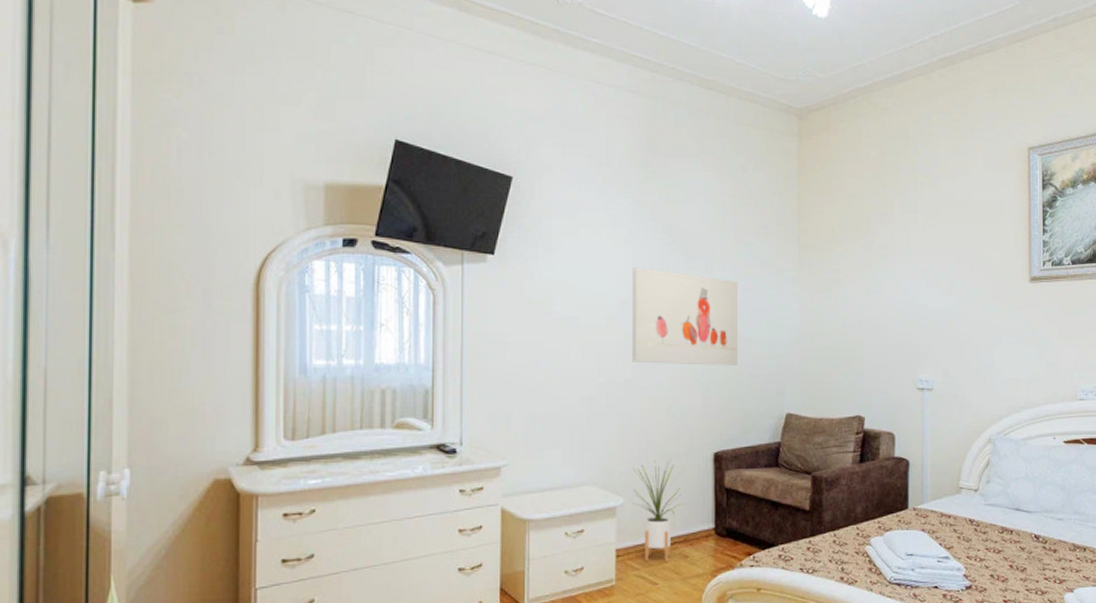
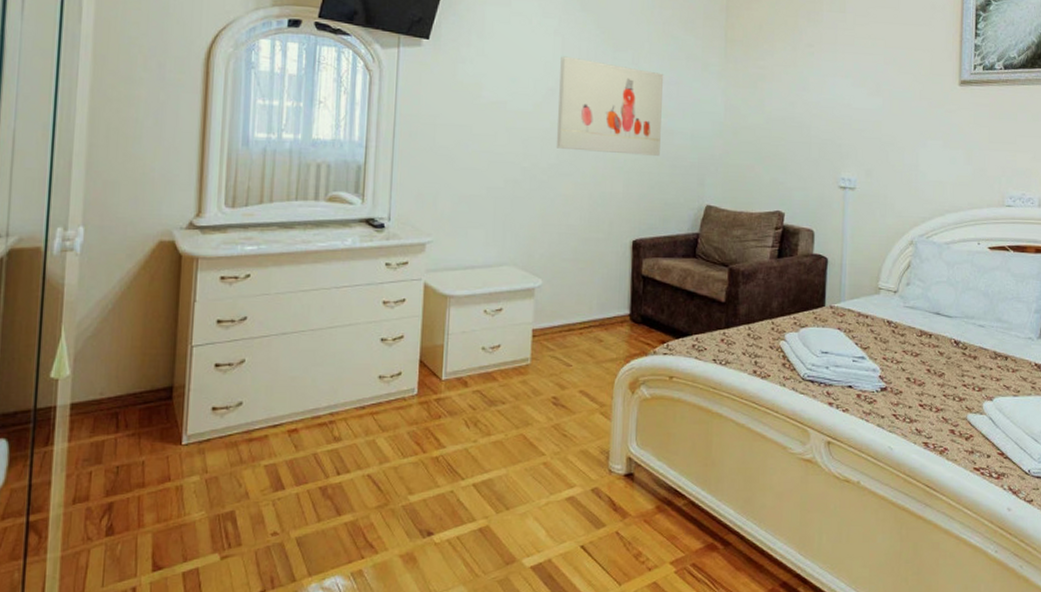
house plant: present [633,459,686,562] -> none [551,244,603,345]

